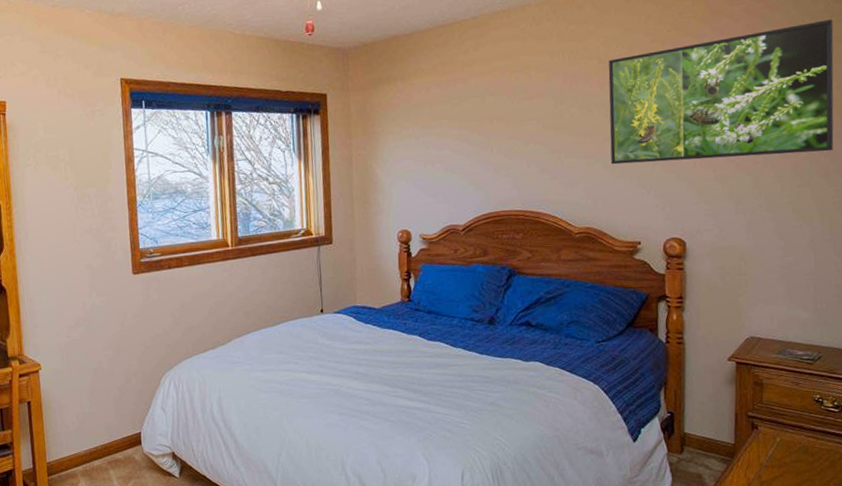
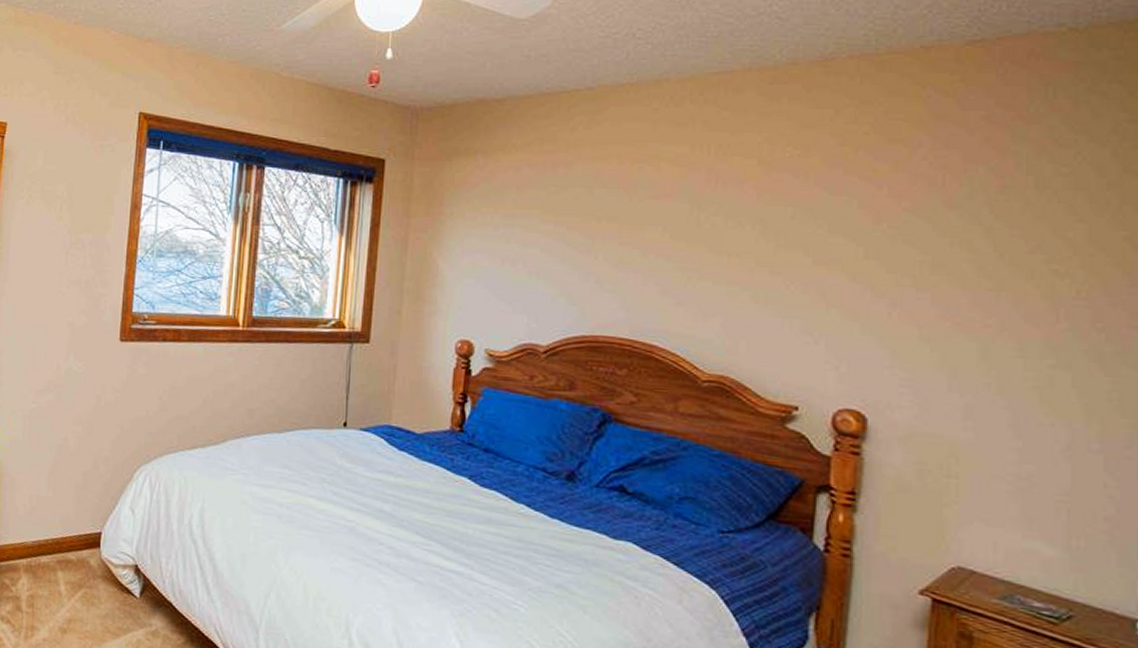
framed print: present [608,19,834,165] -> none [763,144,1125,326]

